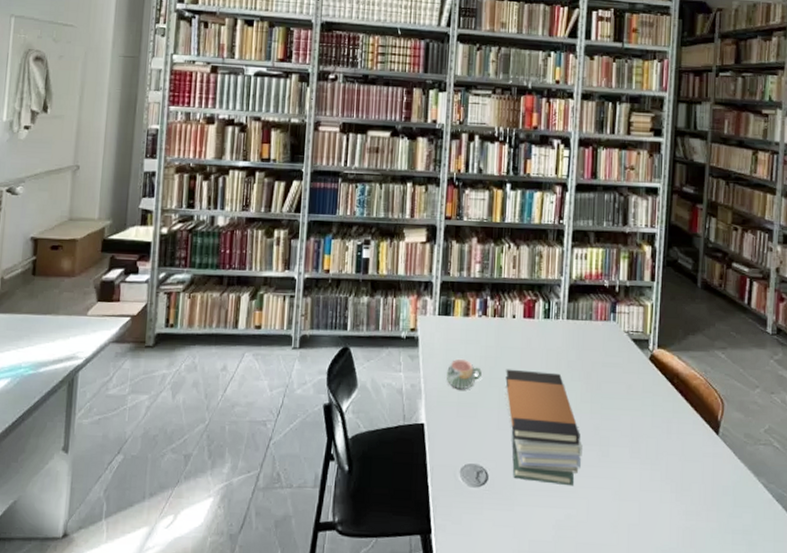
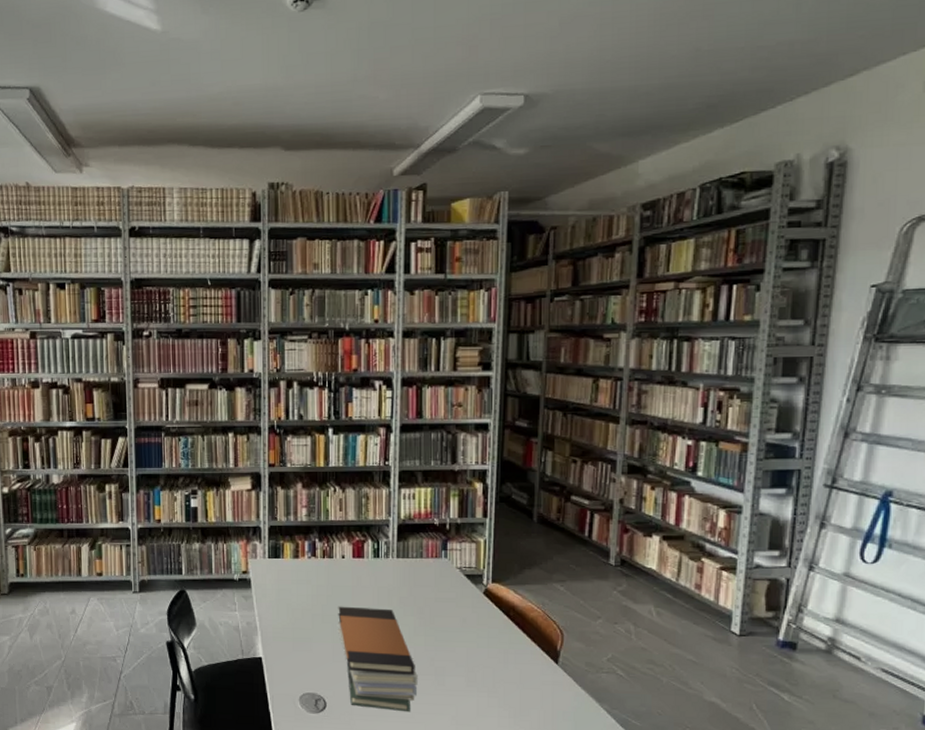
mug: present [447,358,482,389] -> none [280,597,314,625]

